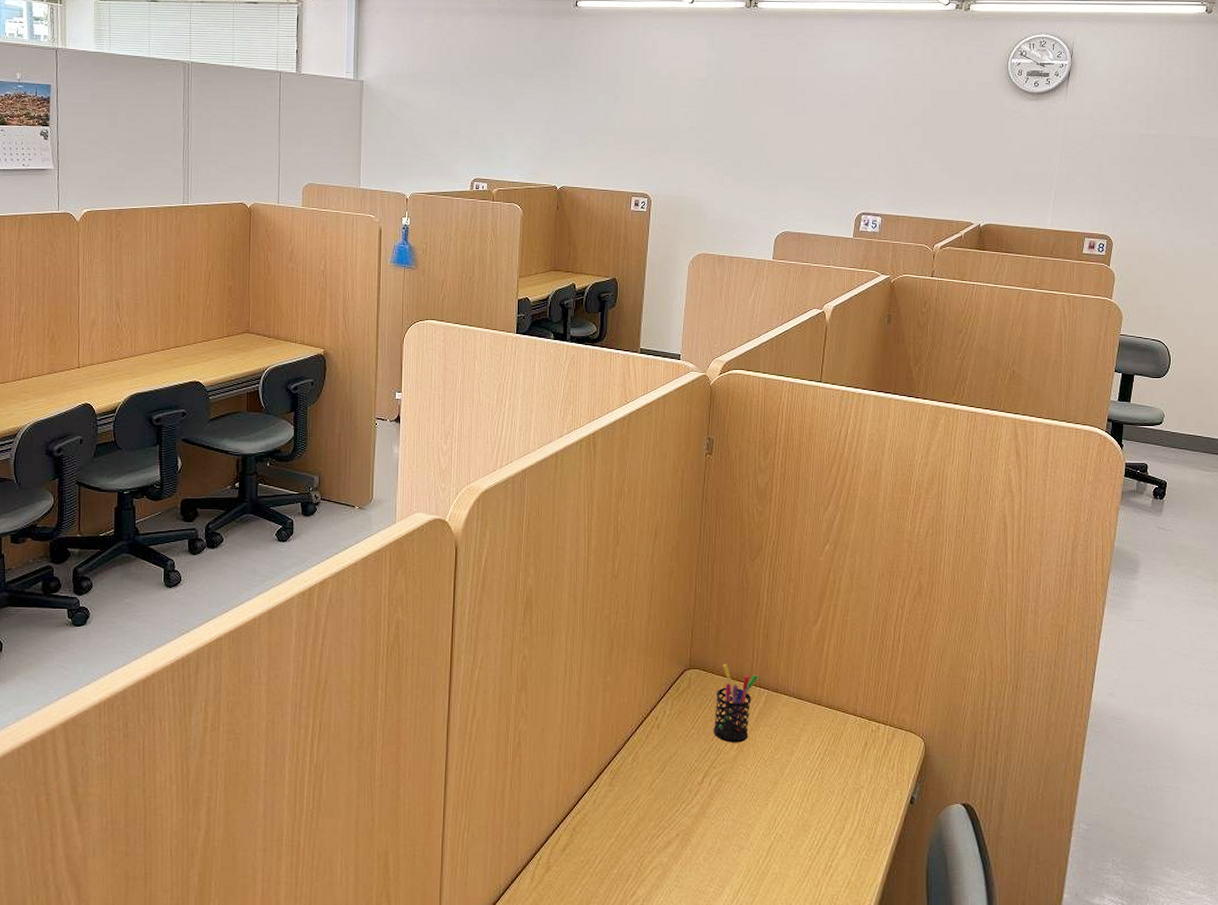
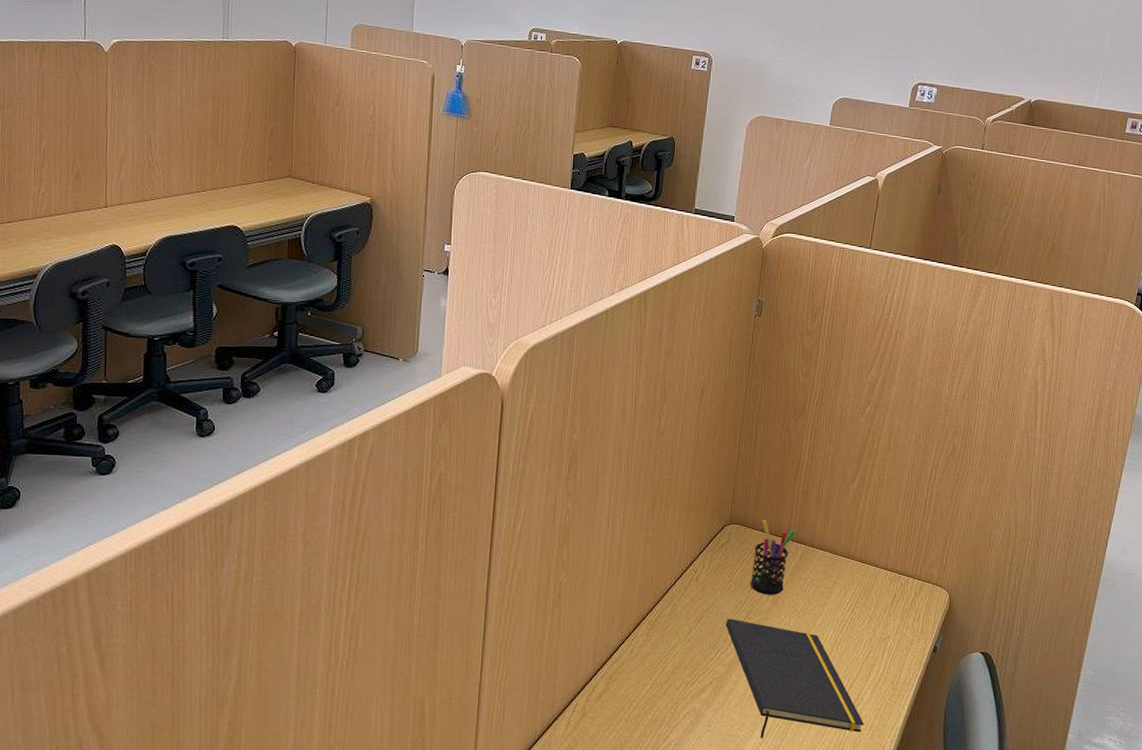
notepad: none [690,768,841,896] -> present [725,619,864,739]

